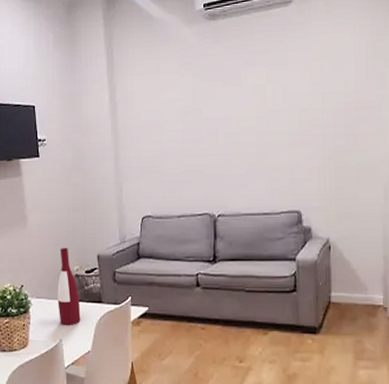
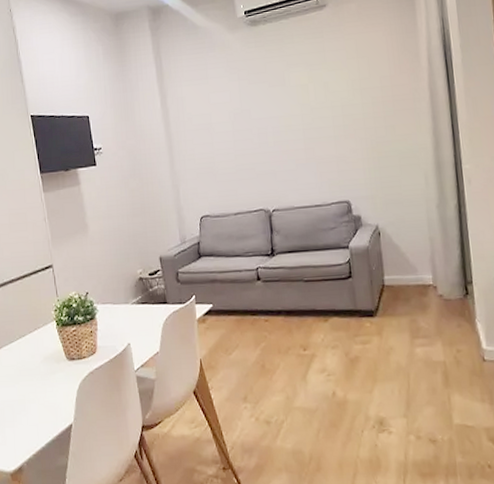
wine bottle: present [57,248,81,325] -> none [122,252,148,329]

